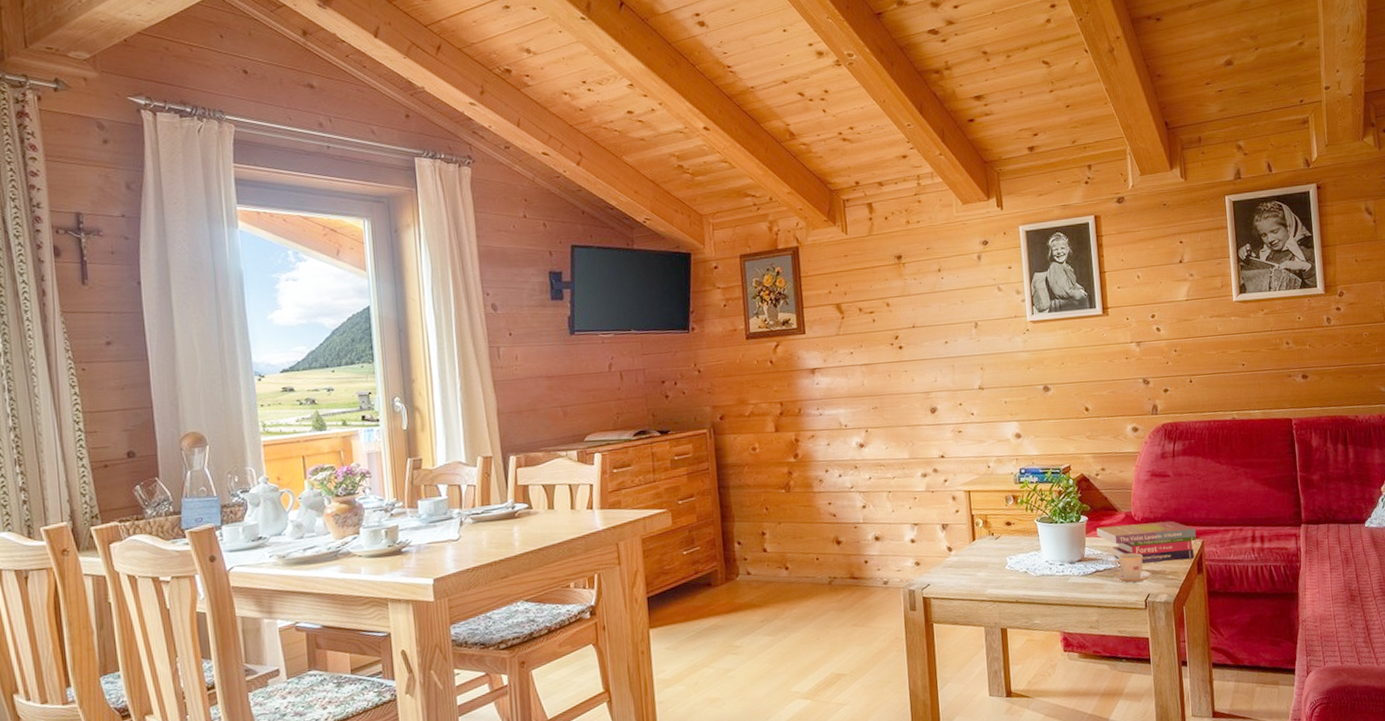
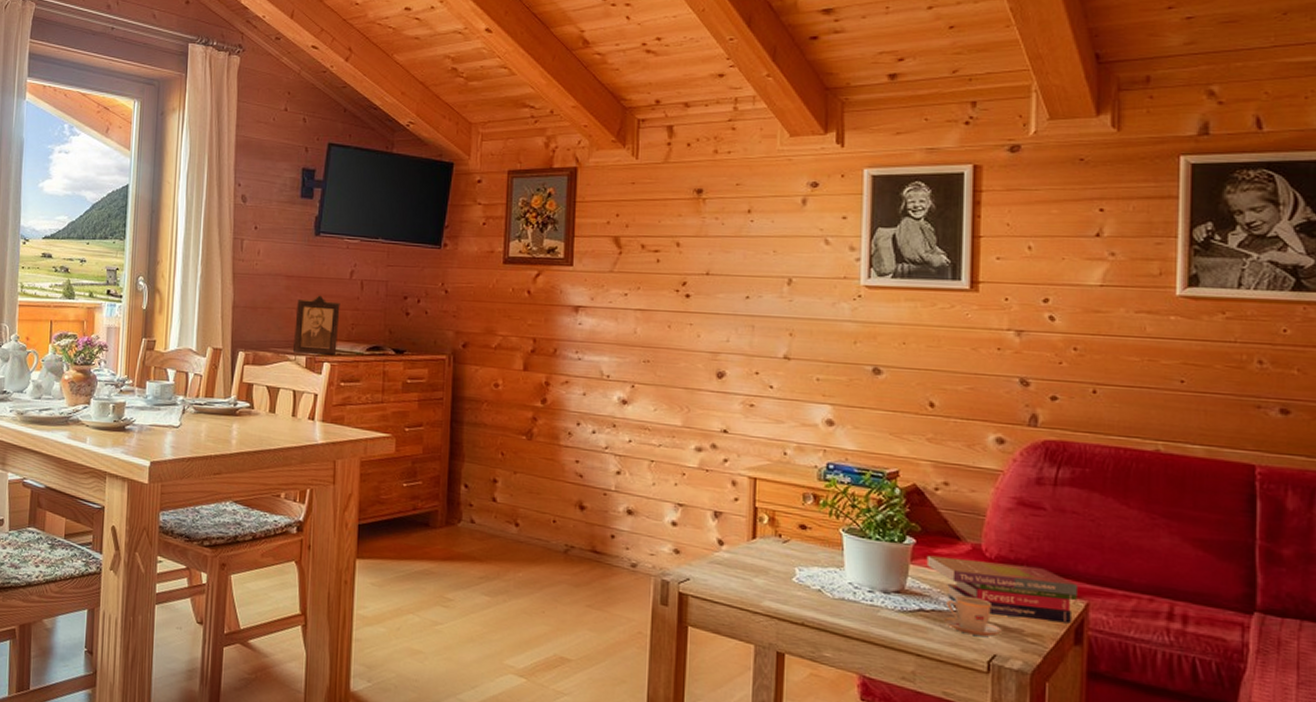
photo frame: none [561,391,606,448] -> present [292,295,340,356]

